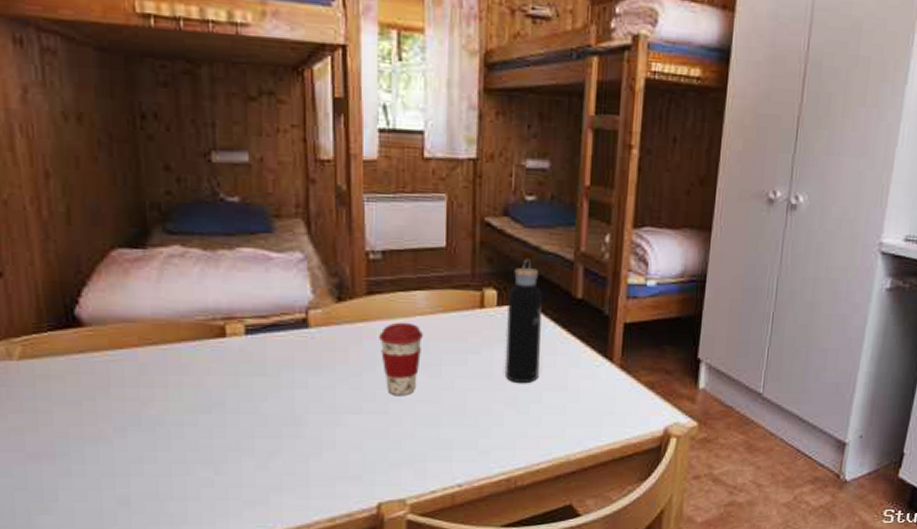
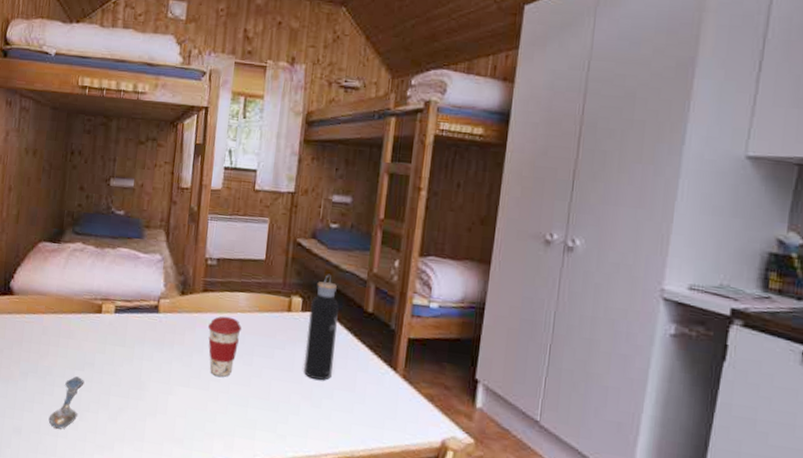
spoon: none [169,422,213,492] -> present [48,376,83,430]

